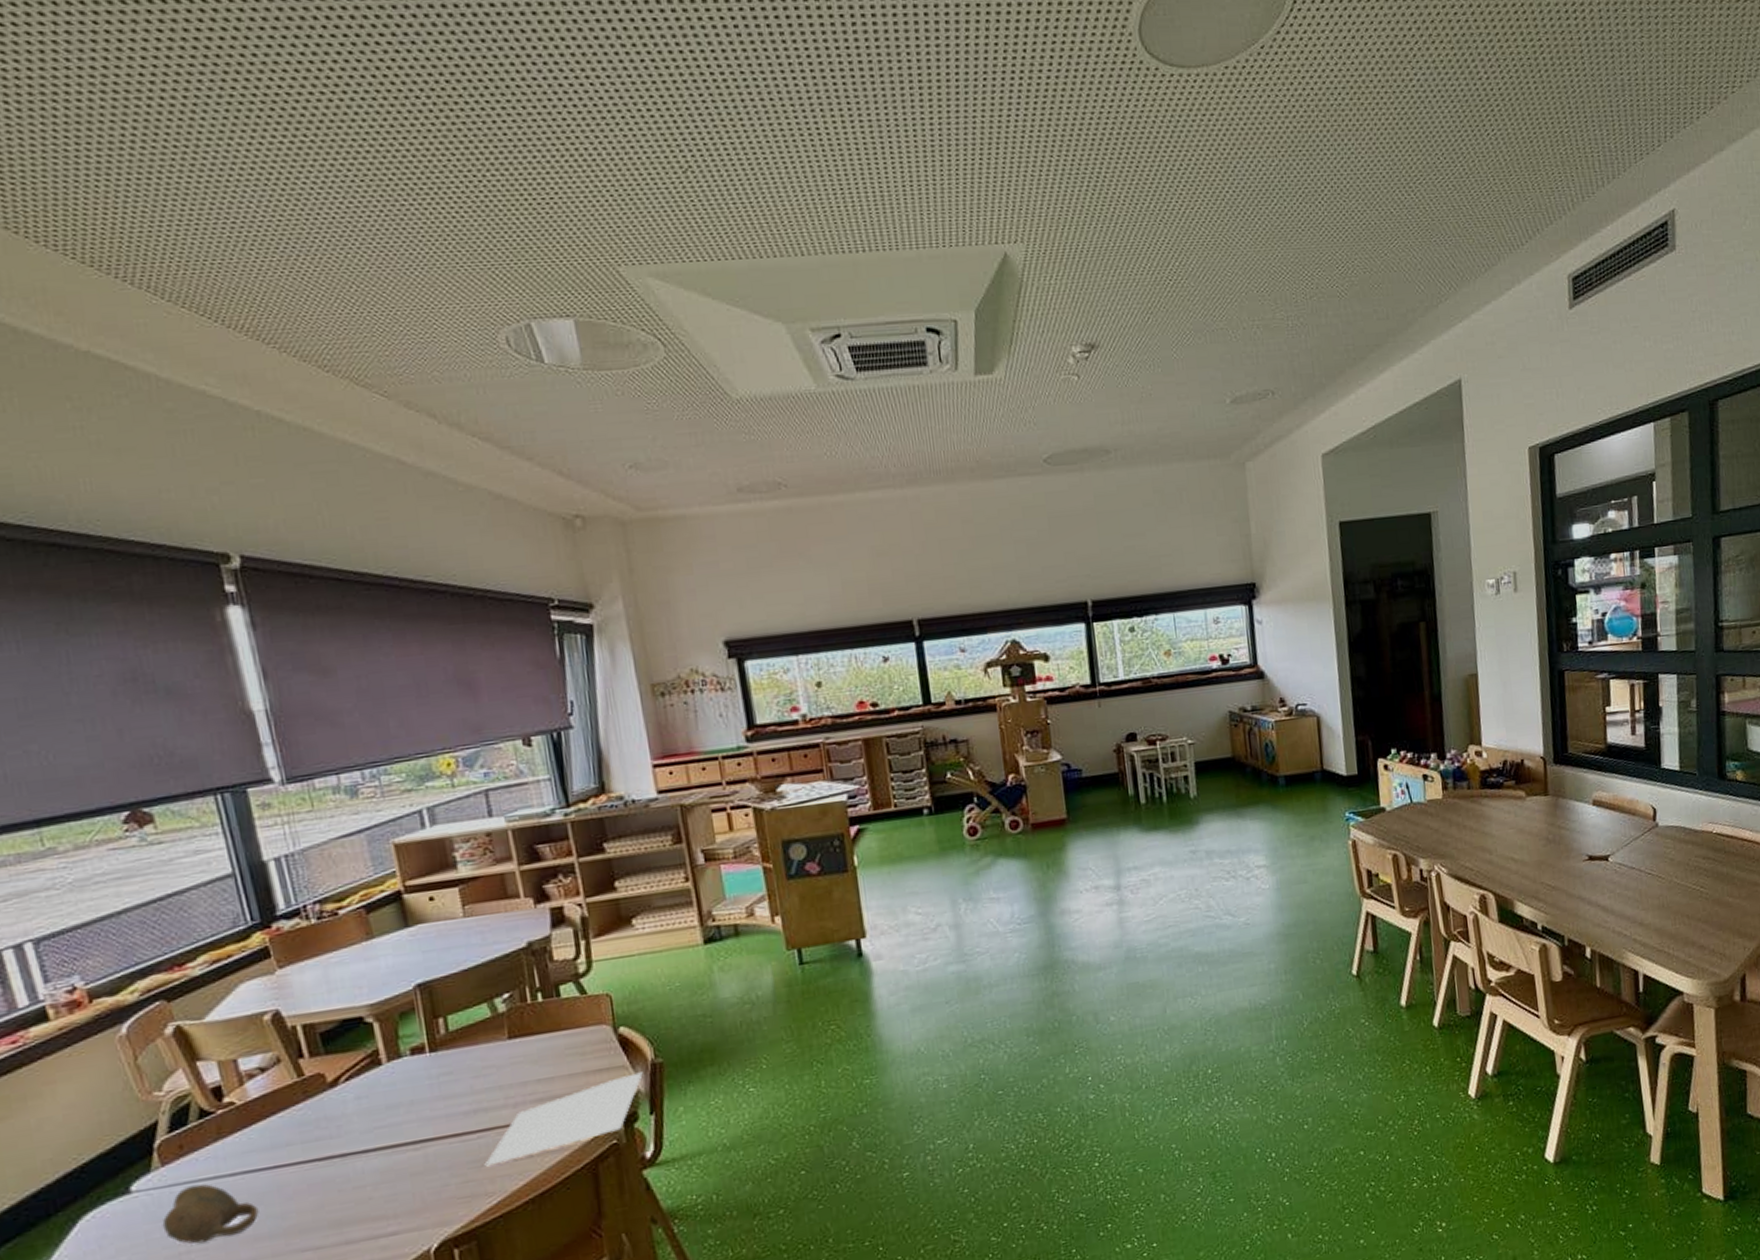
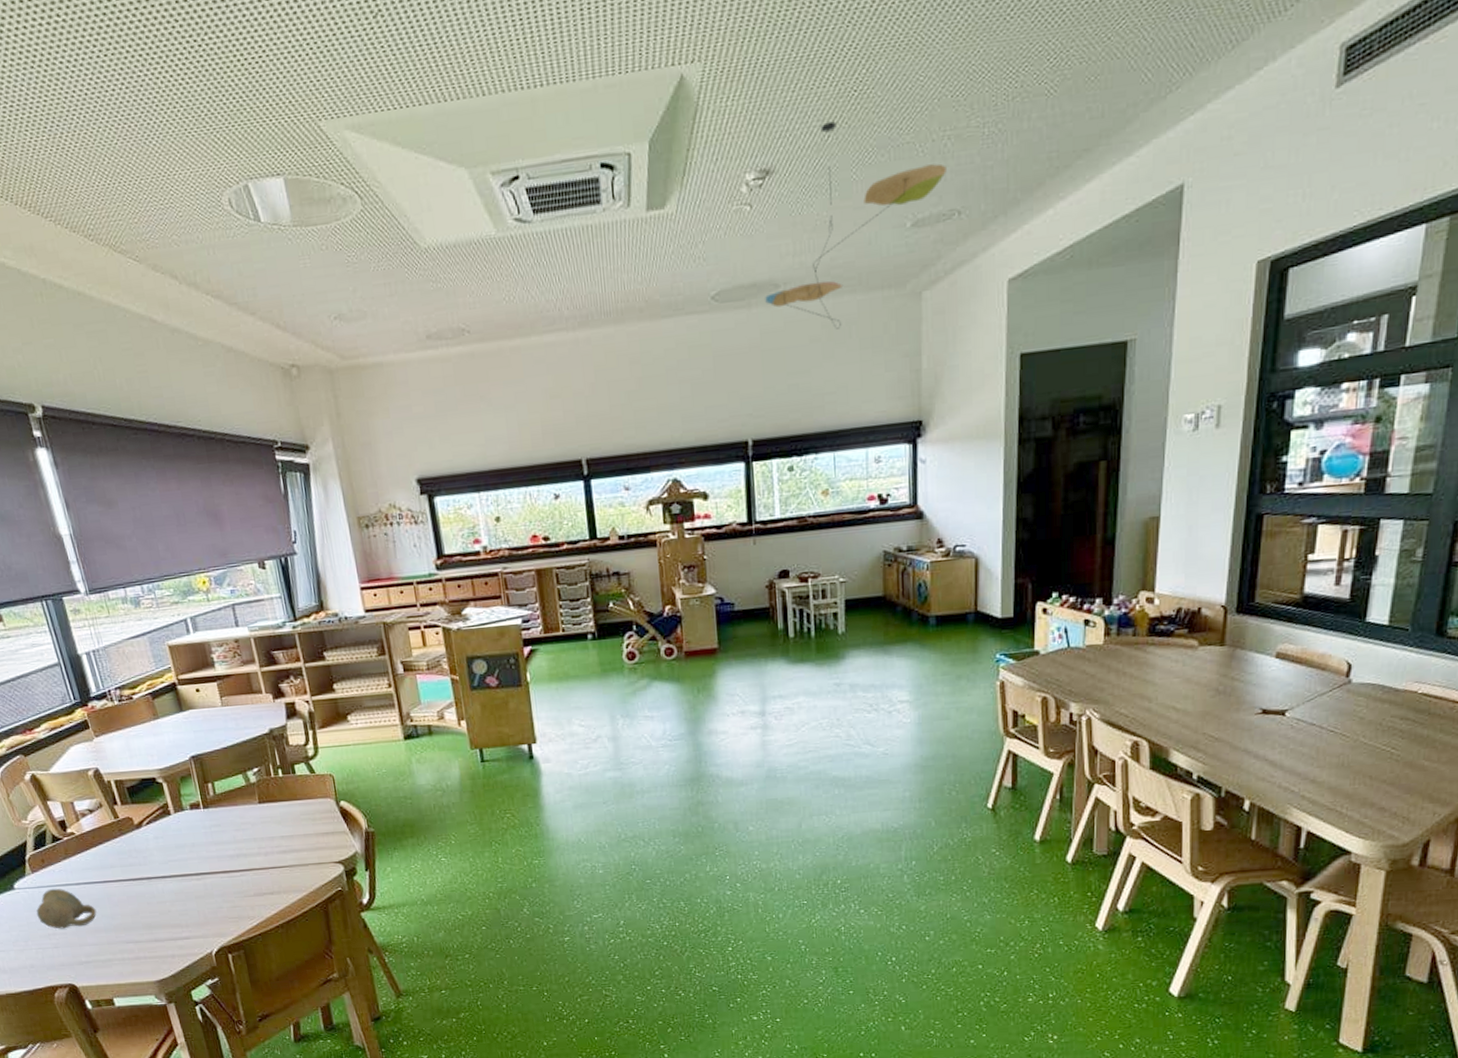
paper sheet: present [484,1072,643,1167] -> none [246,837,359,897]
ceiling mobile: none [1097,305,1258,495] -> present [765,121,946,329]

